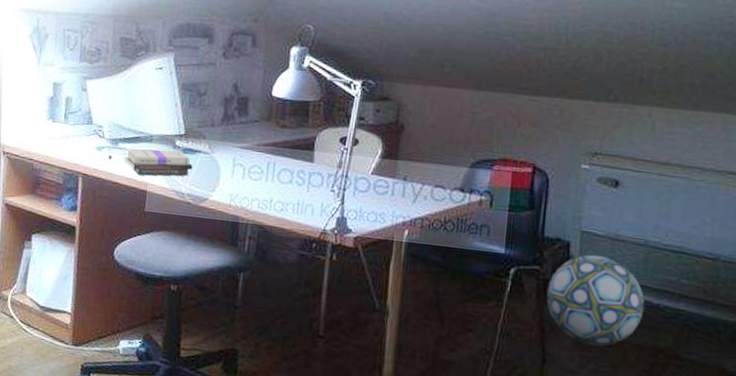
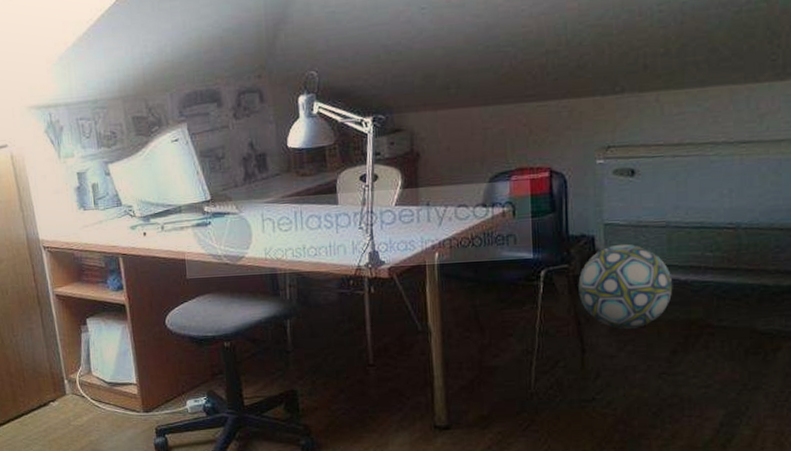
books: present [125,149,193,176] -> none [159,215,224,246]

